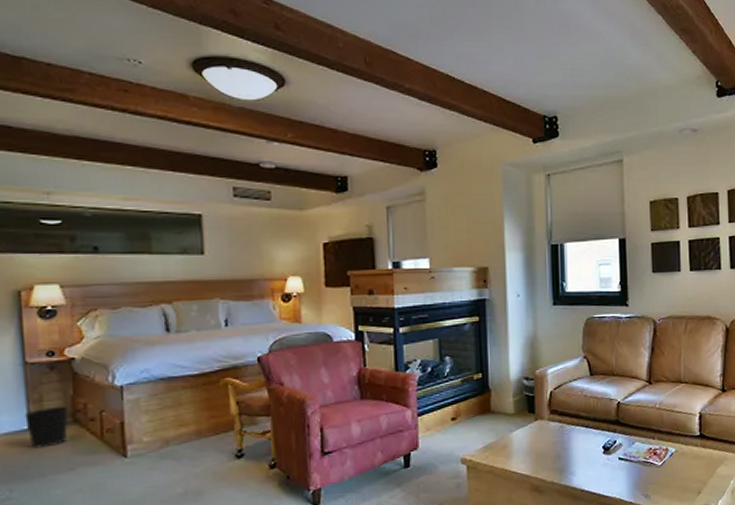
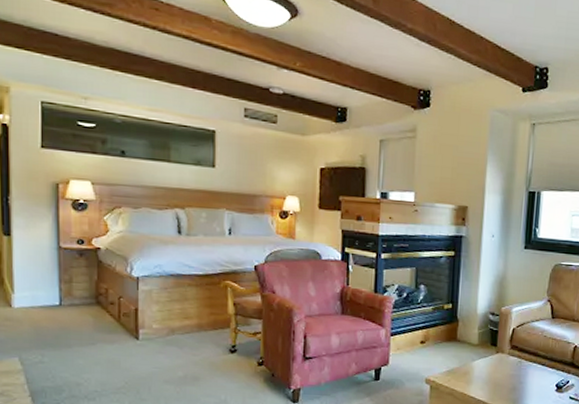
wastebasket: present [25,406,69,449] -> none [57,288,93,323]

